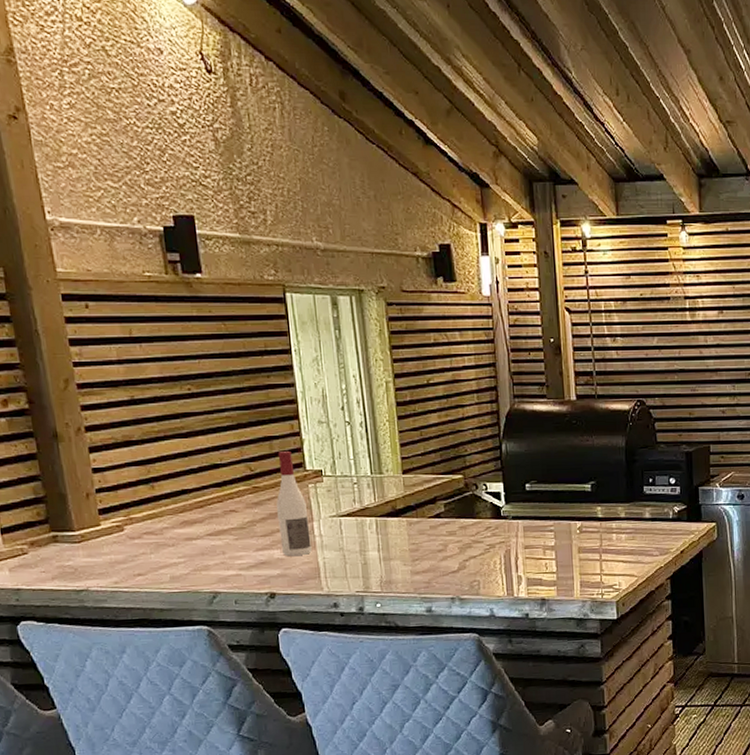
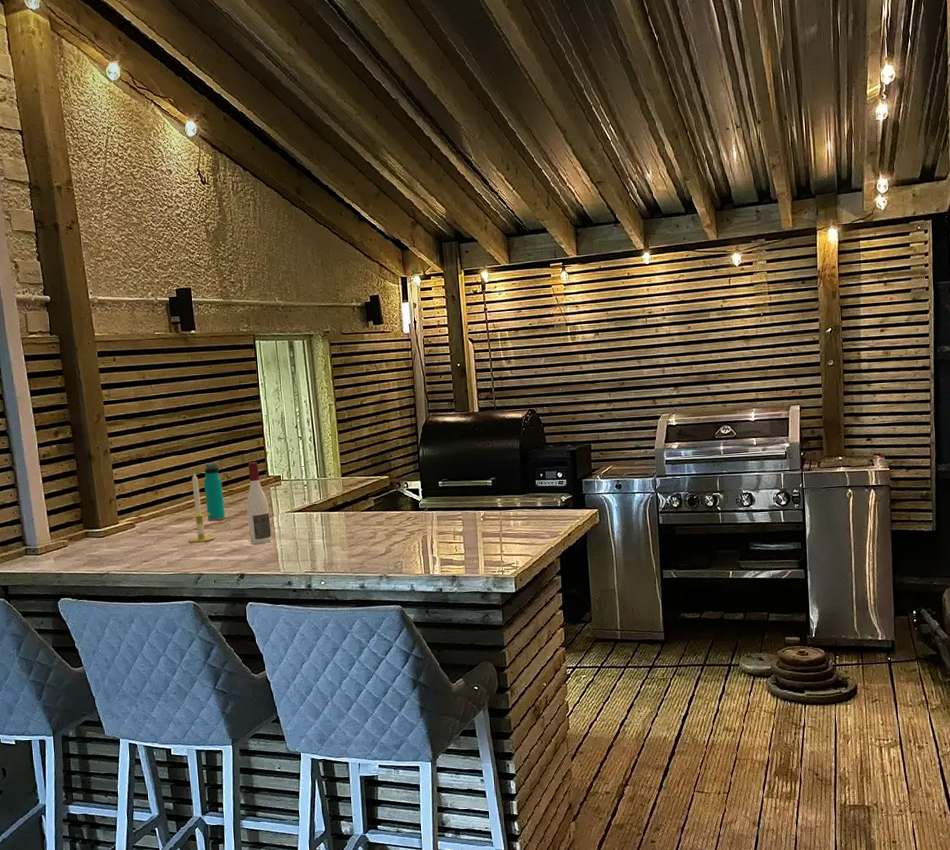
candle: none [197,461,235,553] -> present [188,472,215,543]
water bottle: none [217,450,249,525] -> present [203,463,226,521]

